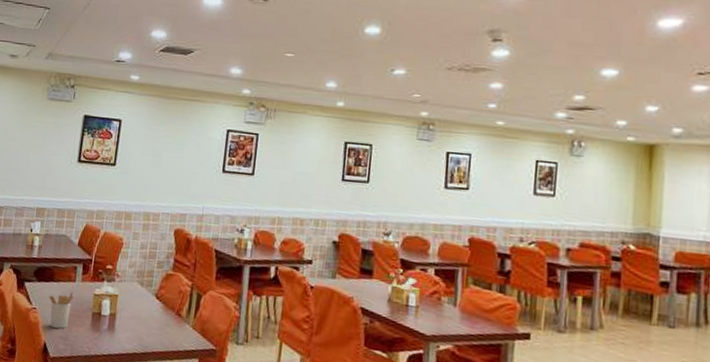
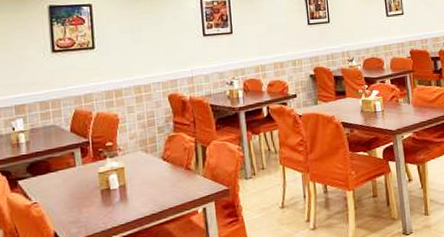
utensil holder: present [48,292,74,329] -> none [48,177,77,215]

